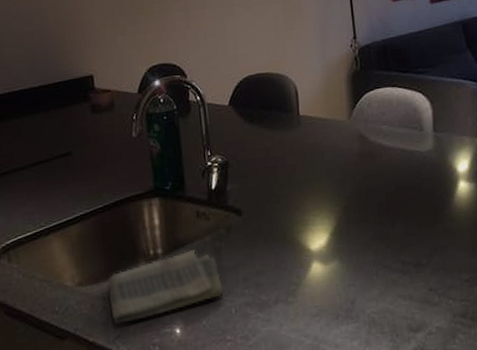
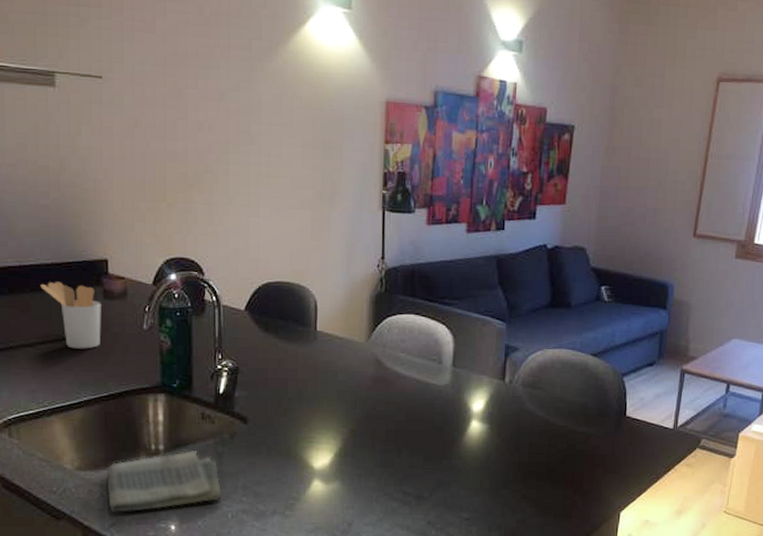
utensil holder: none [30,102,92,166] -> present [40,281,101,349]

